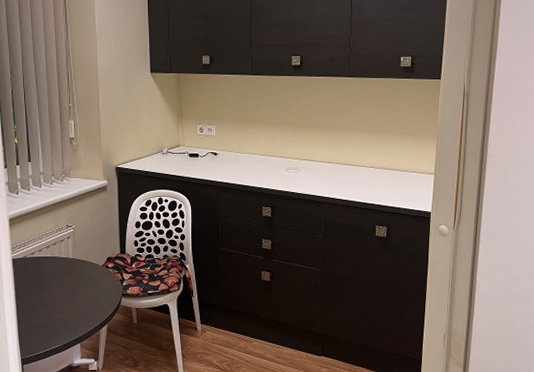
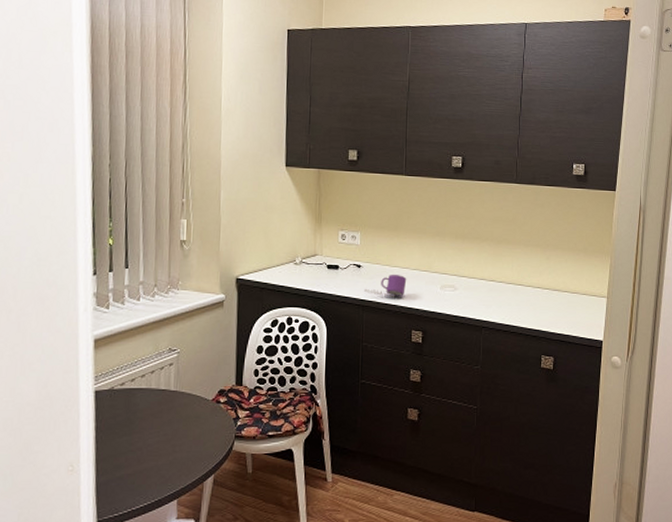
mug: none [221,160,256,179] -> present [364,275,407,297]

